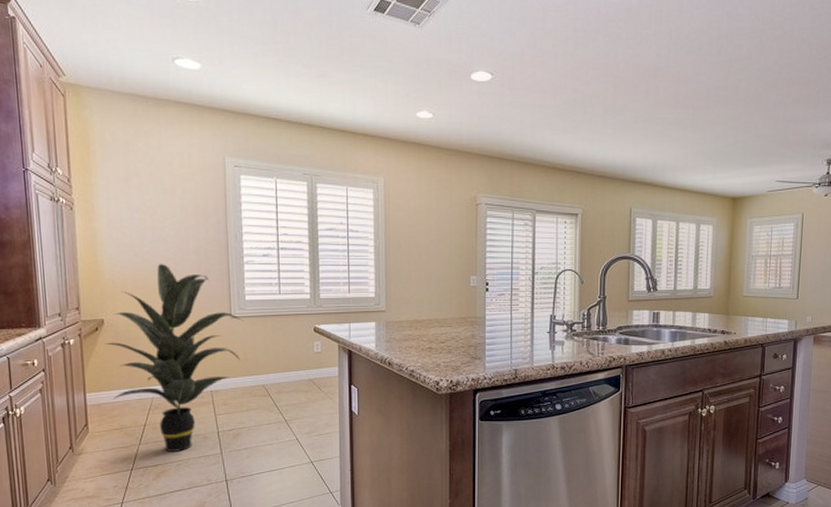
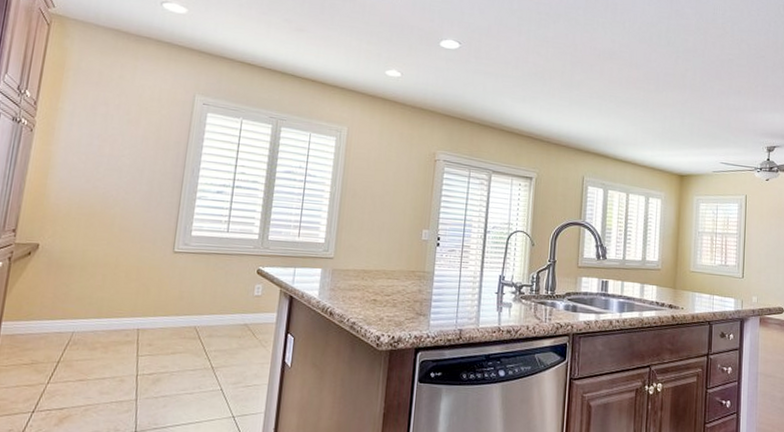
indoor plant: present [104,264,244,452] -> none [30,192,186,395]

